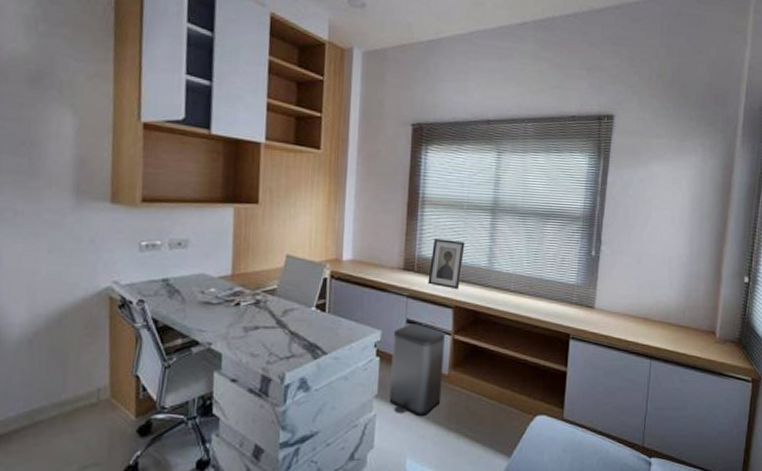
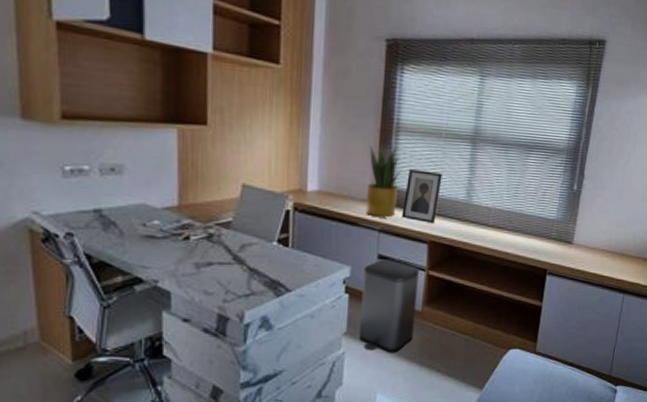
planter: none [395,216,427,284] -> present [366,144,402,218]

